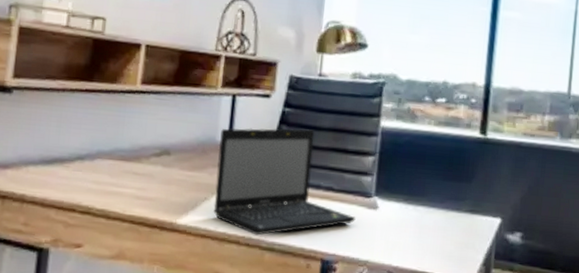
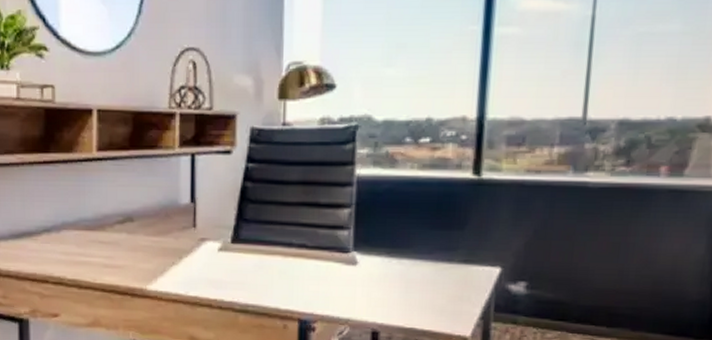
laptop: present [213,128,356,236] -> none [181,184,333,298]

